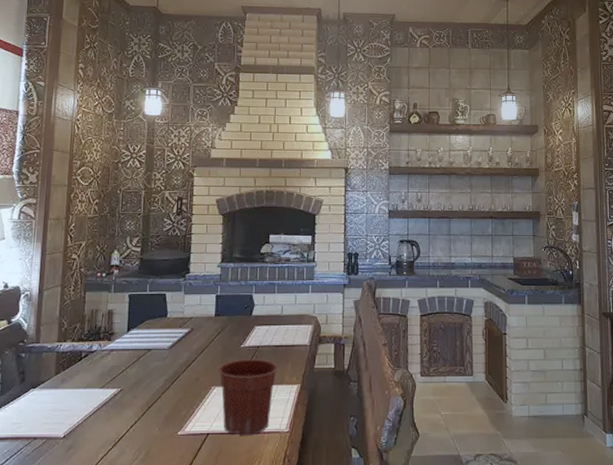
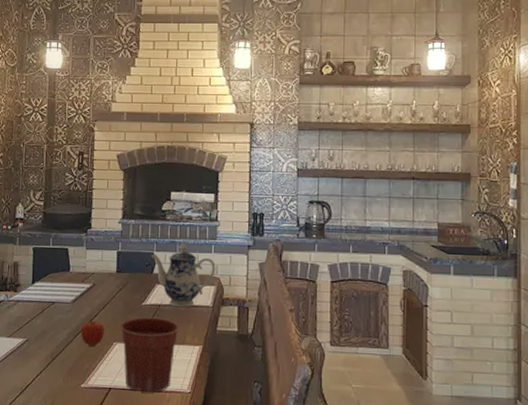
fruit: none [177,365,203,392] -> present [80,320,104,346]
teapot: none [249,285,313,348] -> present [151,244,216,308]

